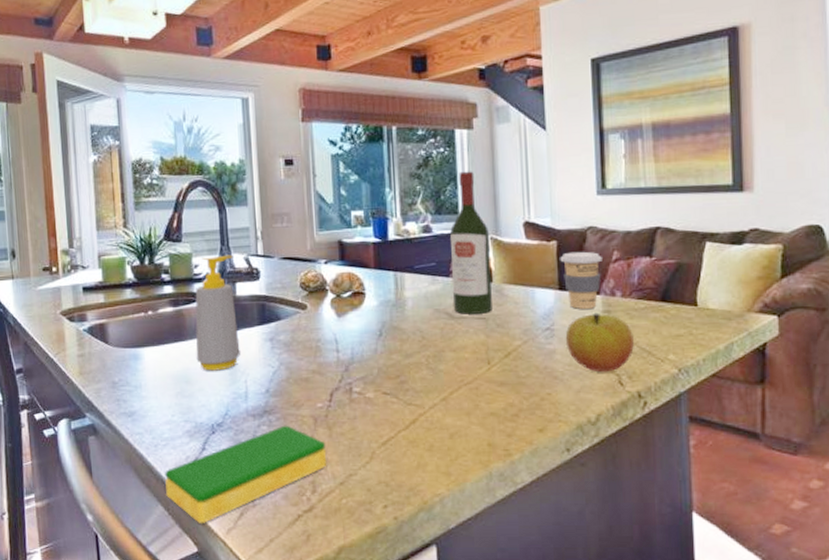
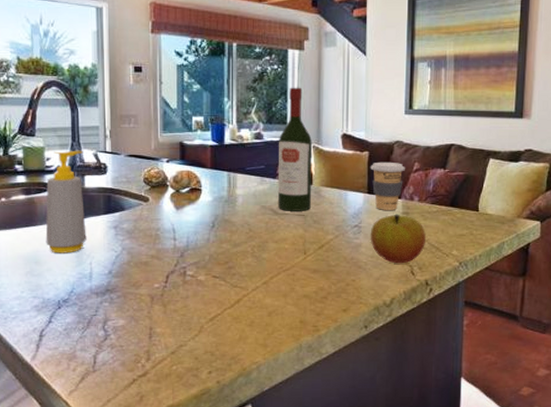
dish sponge: present [165,425,327,523] -> none [13,302,161,386]

